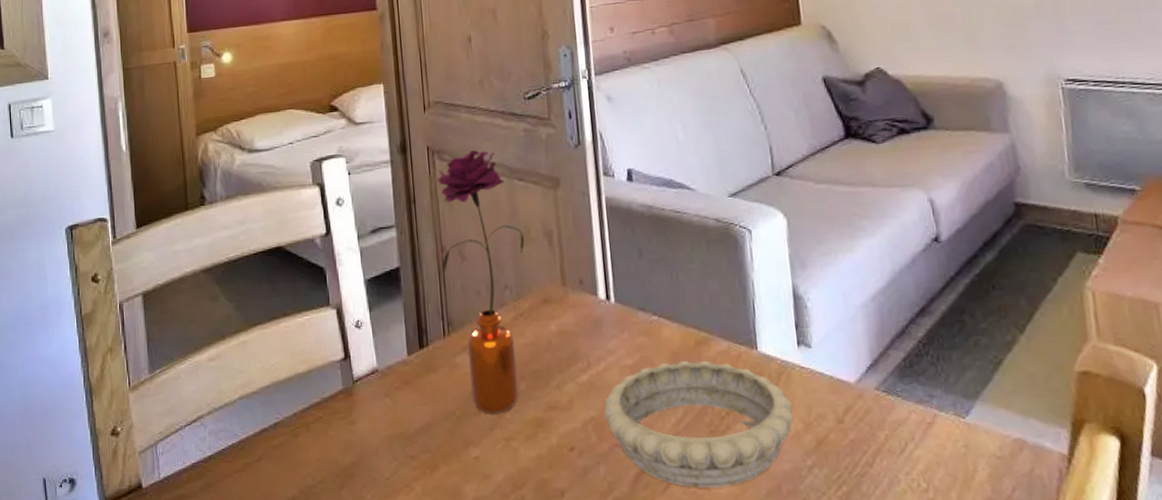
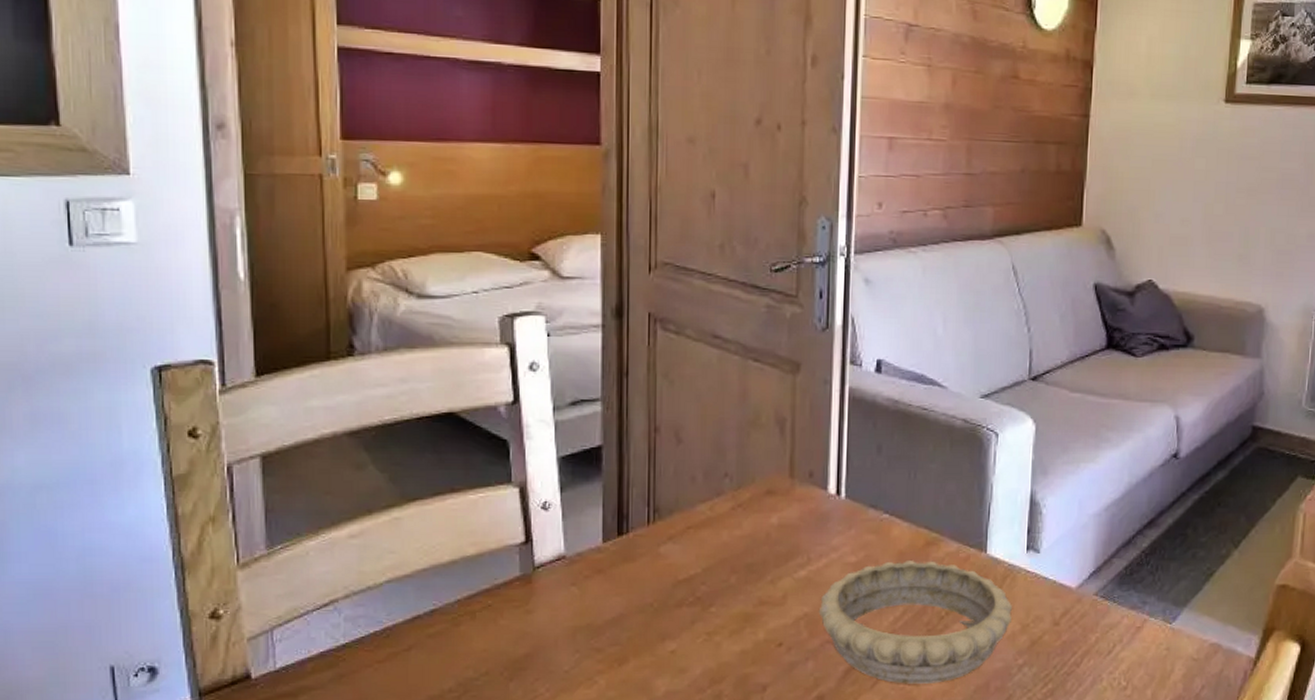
flower: present [437,150,524,413] -> none [654,323,752,606]

